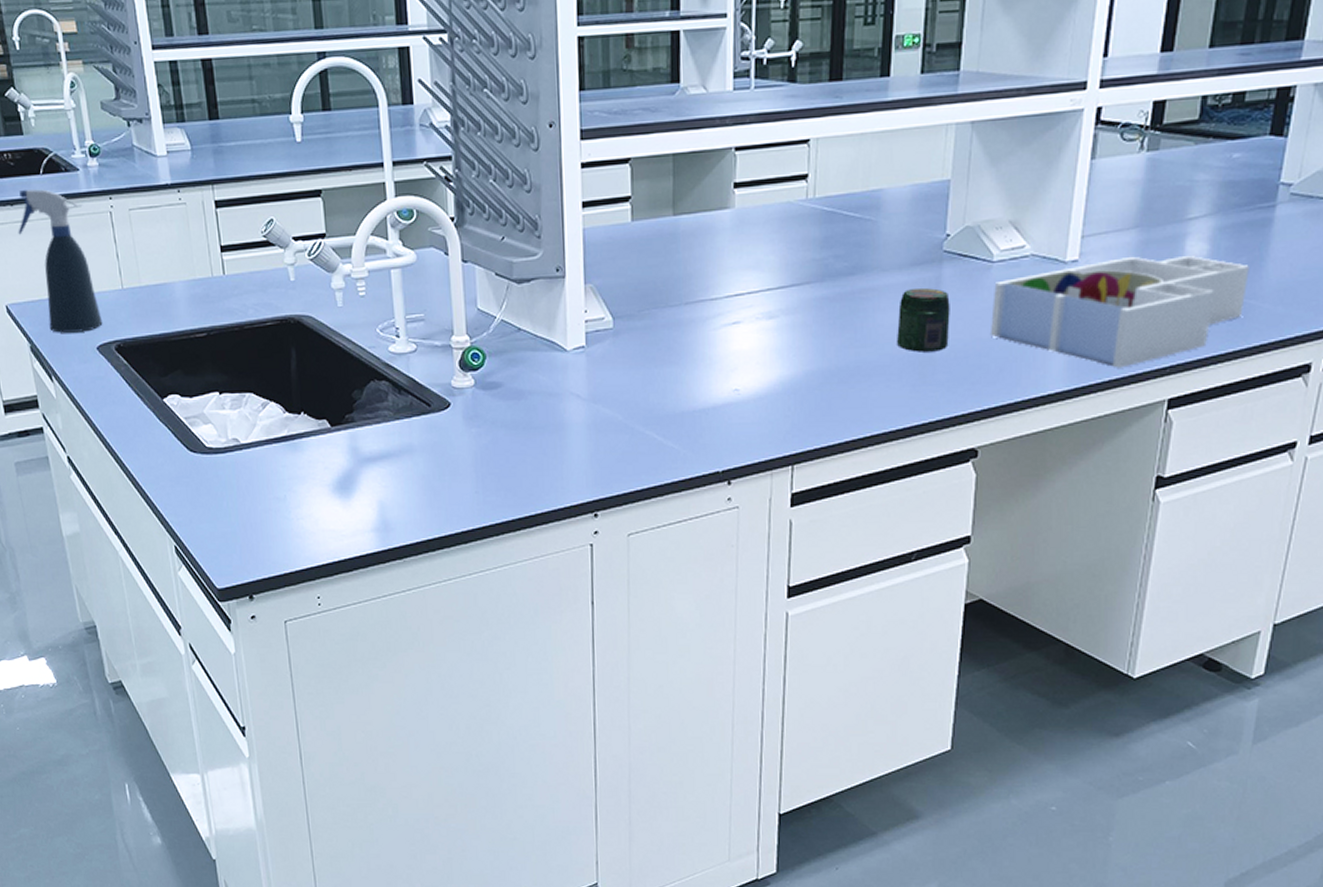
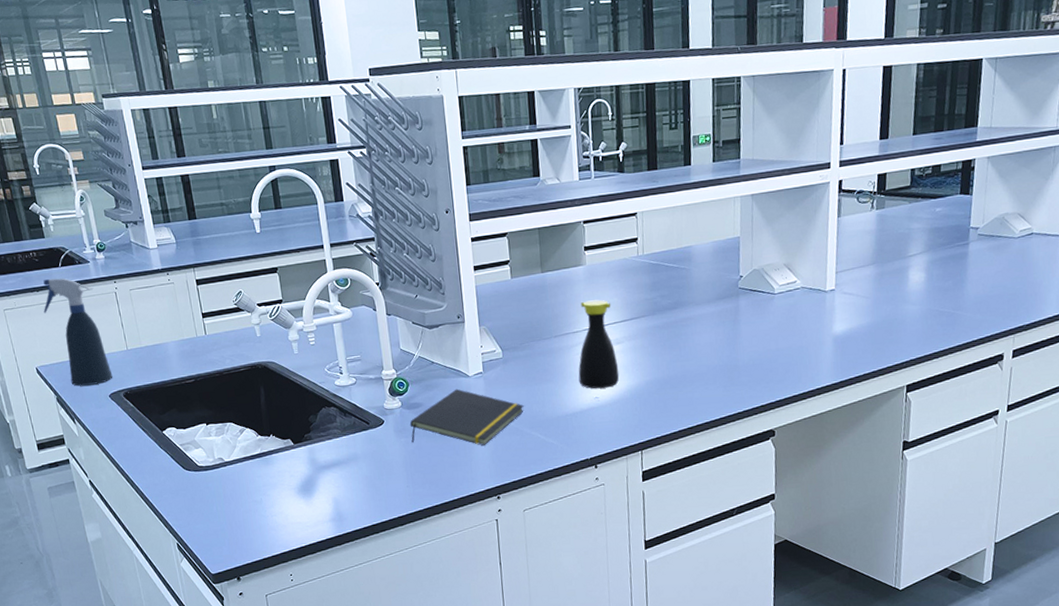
notepad: none [484,366,637,445] -> present [409,388,524,446]
bottle: none [714,256,770,378] -> present [578,299,620,389]
jar: present [897,288,950,352] -> none [710,315,748,362]
desk organizer: present [989,255,1249,368] -> none [776,281,955,365]

